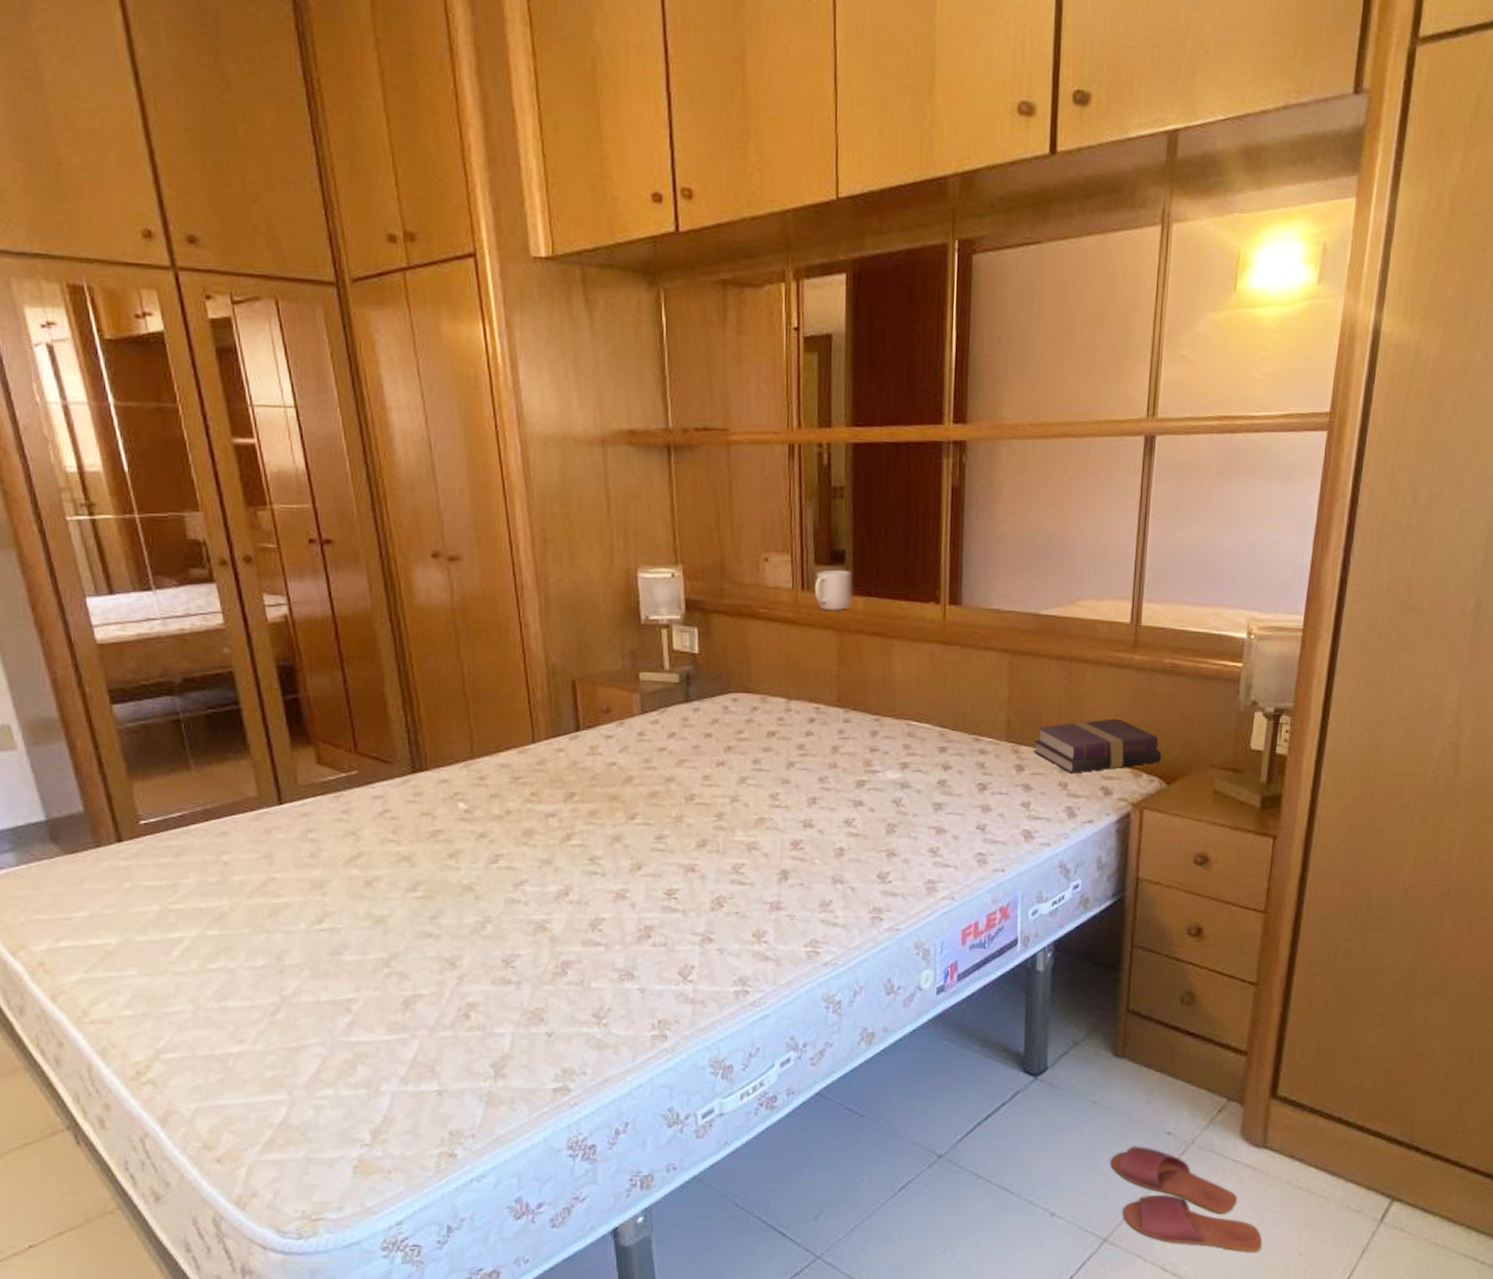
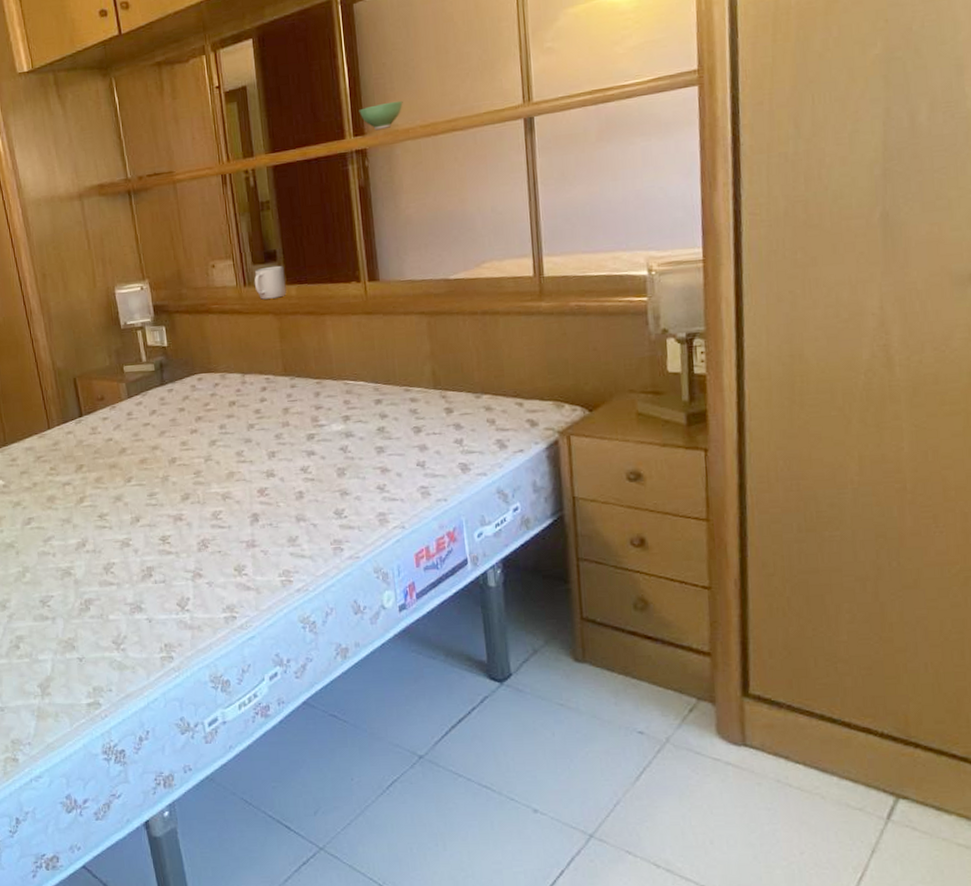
bowl: none [963,387,1015,421] -> present [359,100,403,131]
book: present [1033,718,1161,774] -> none [459,359,580,411]
slippers: present [1111,1146,1262,1253] -> none [586,745,758,850]

